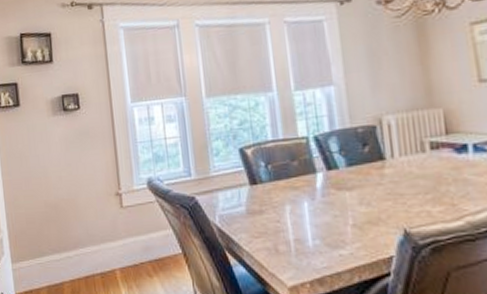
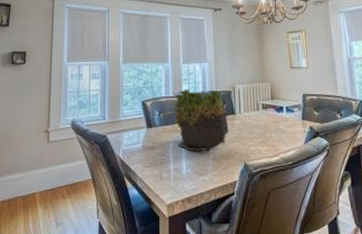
plant: none [282,125,377,216] -> present [171,89,229,152]

